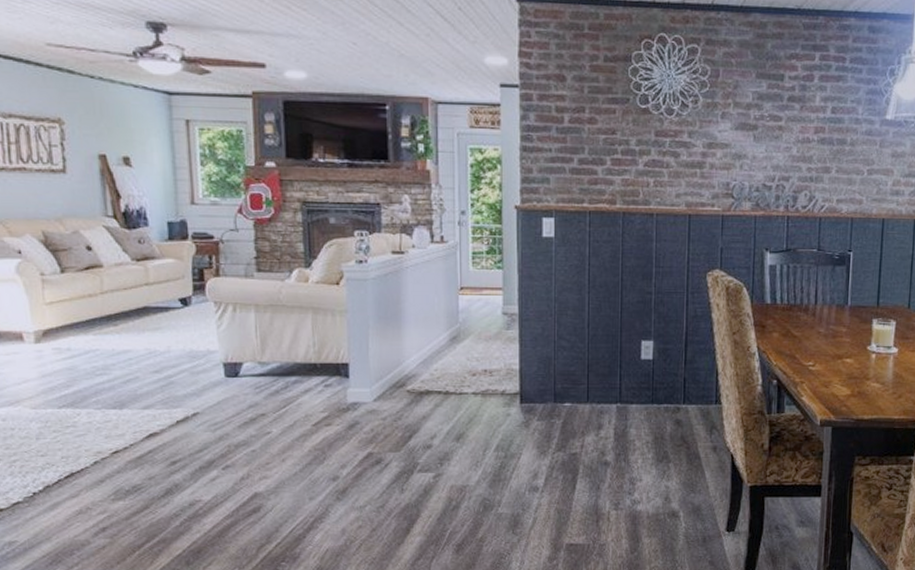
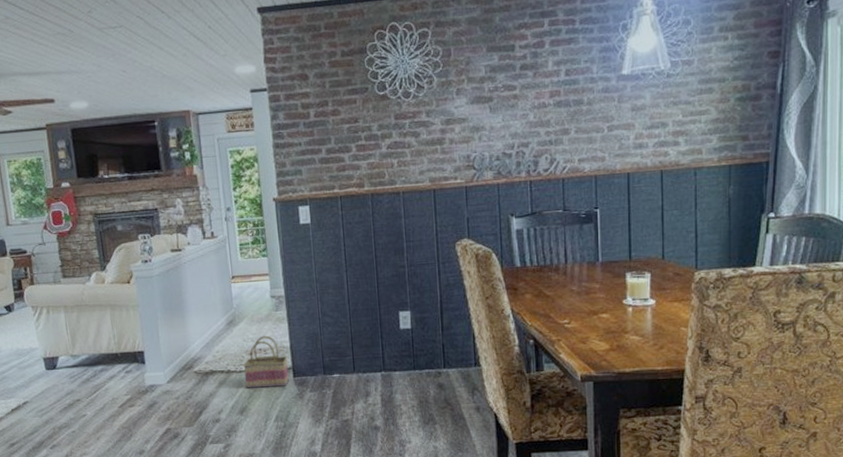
basket: none [464,355,516,414] -> present [243,335,289,389]

